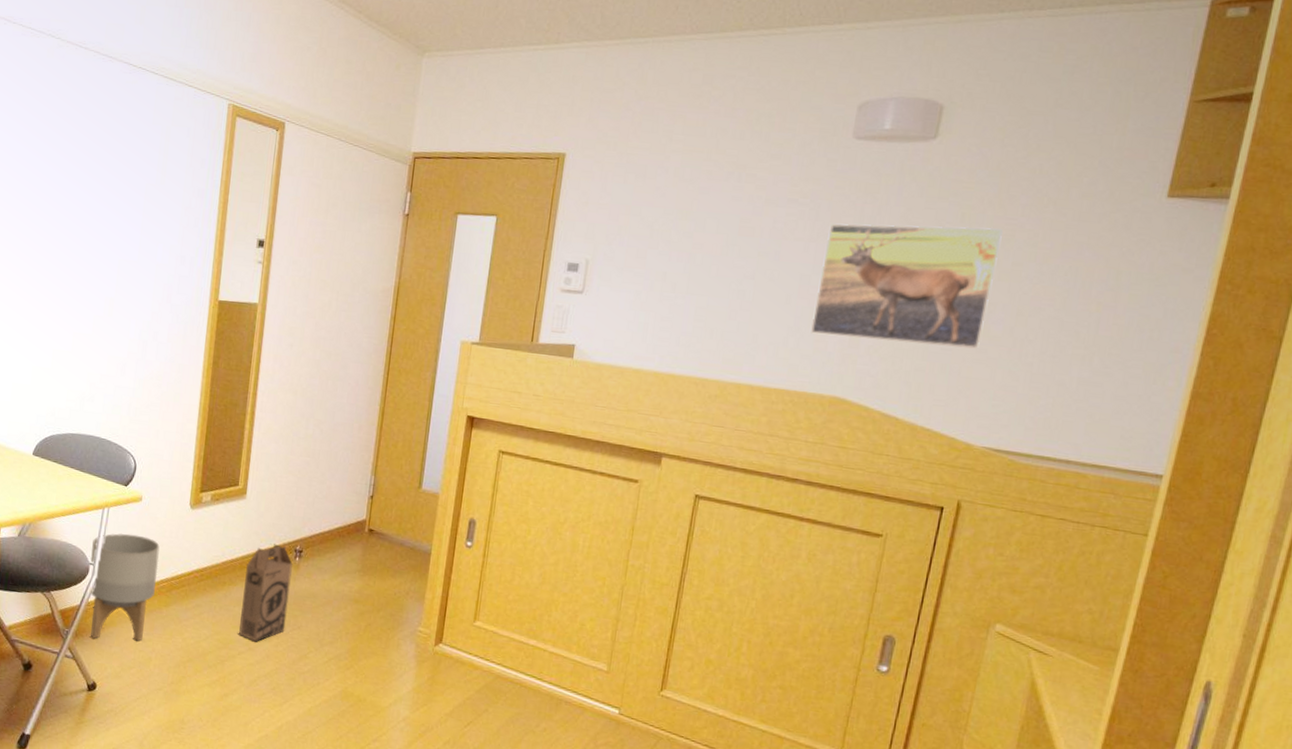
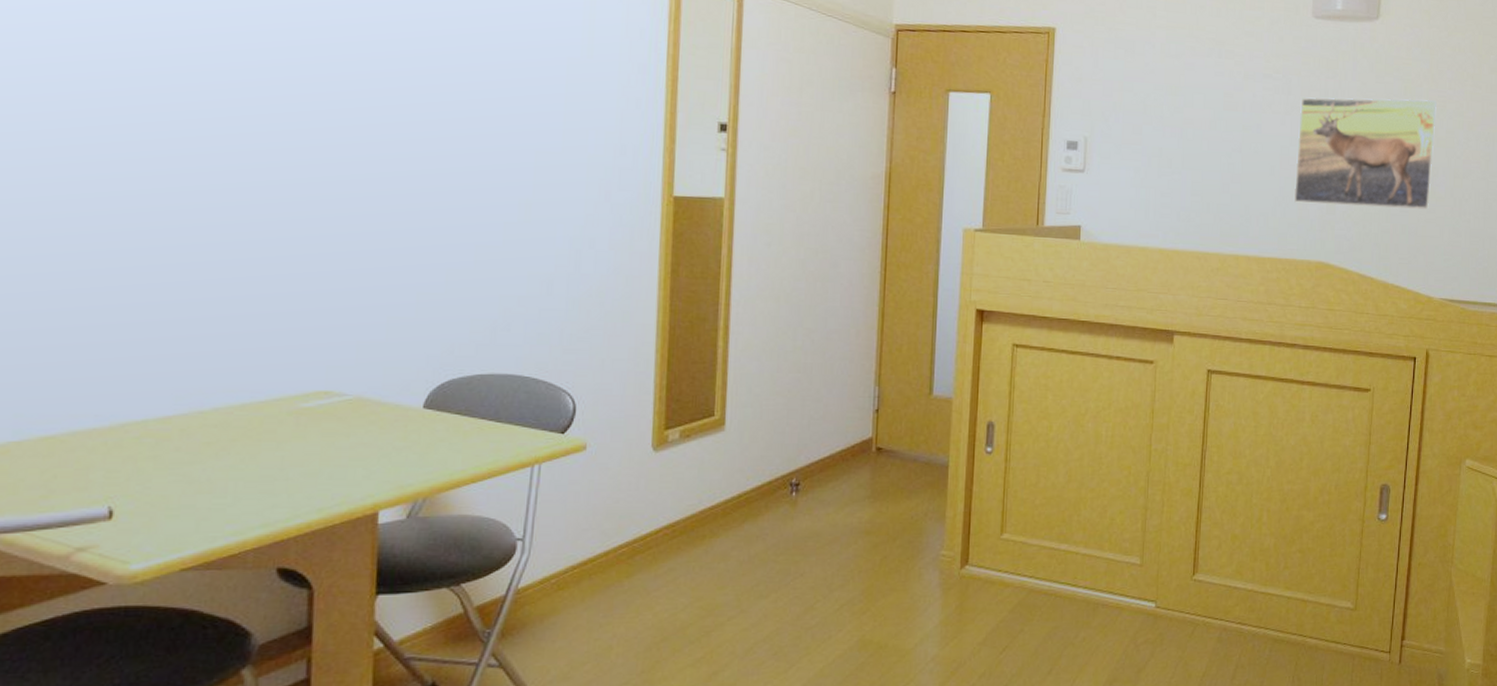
planter: present [89,533,160,642] -> none [518,493,615,635]
cardboard box: present [239,544,293,642] -> none [727,480,789,602]

